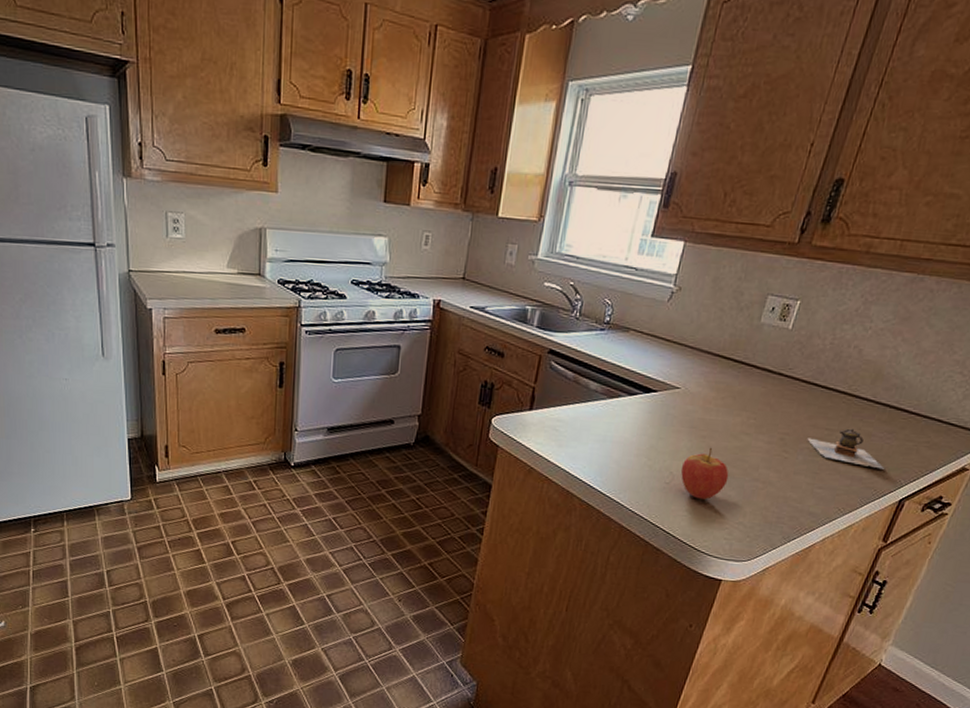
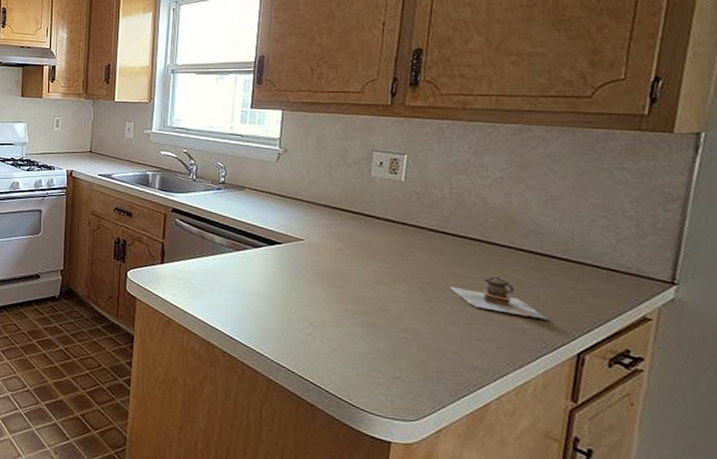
fruit: present [680,447,729,500] -> none [320,297,373,352]

